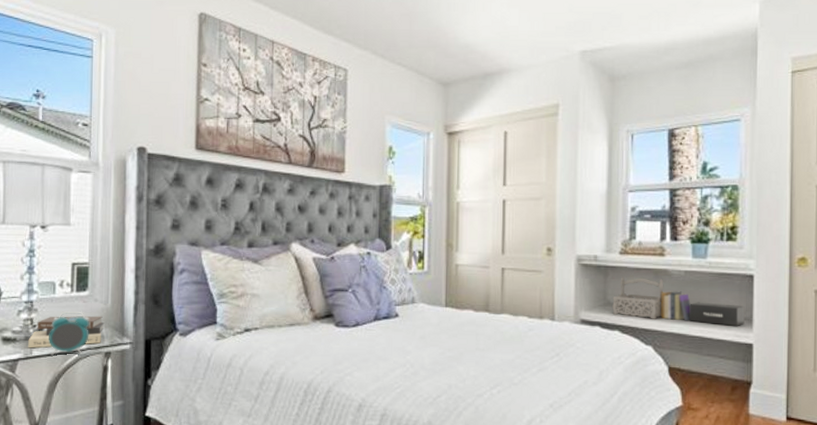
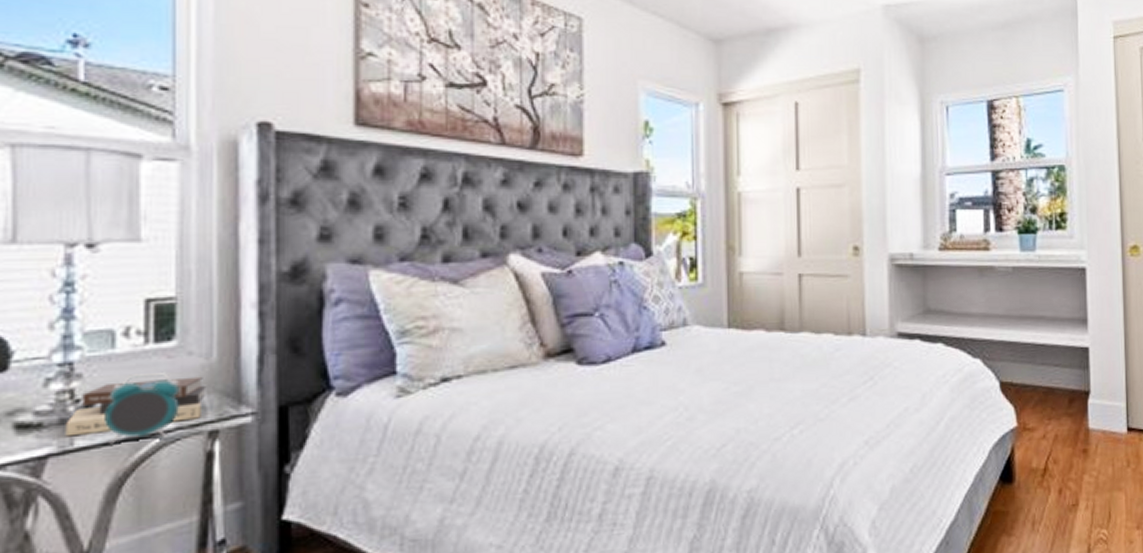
decorative basket: present [612,277,664,319] -> none [933,277,991,327]
books: present [661,291,691,321] -> none [988,291,1021,326]
box: present [689,302,745,327] -> none [1019,302,1079,329]

